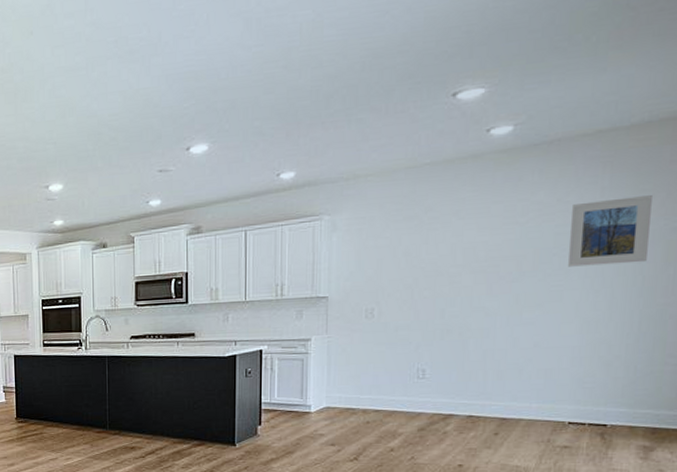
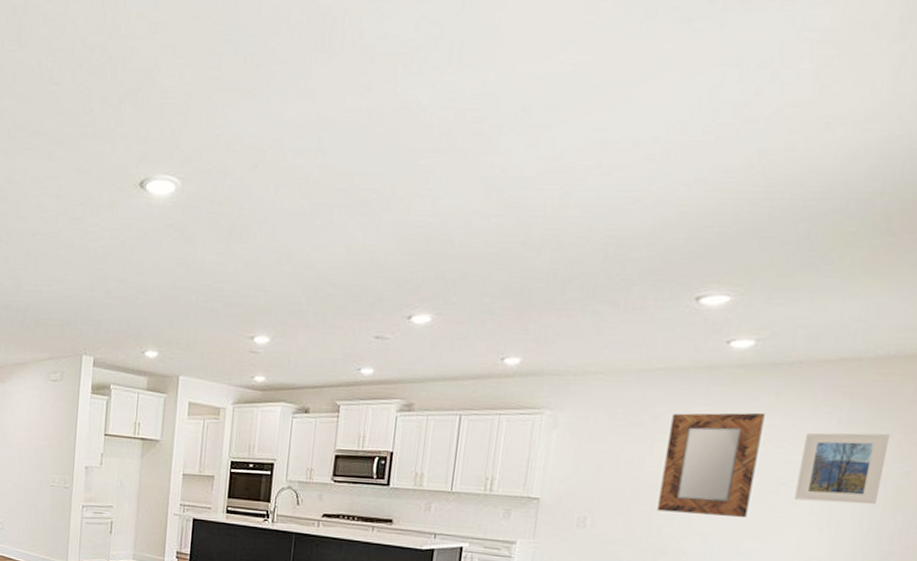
home mirror: none [439,191,531,294] -> present [657,412,765,517]

